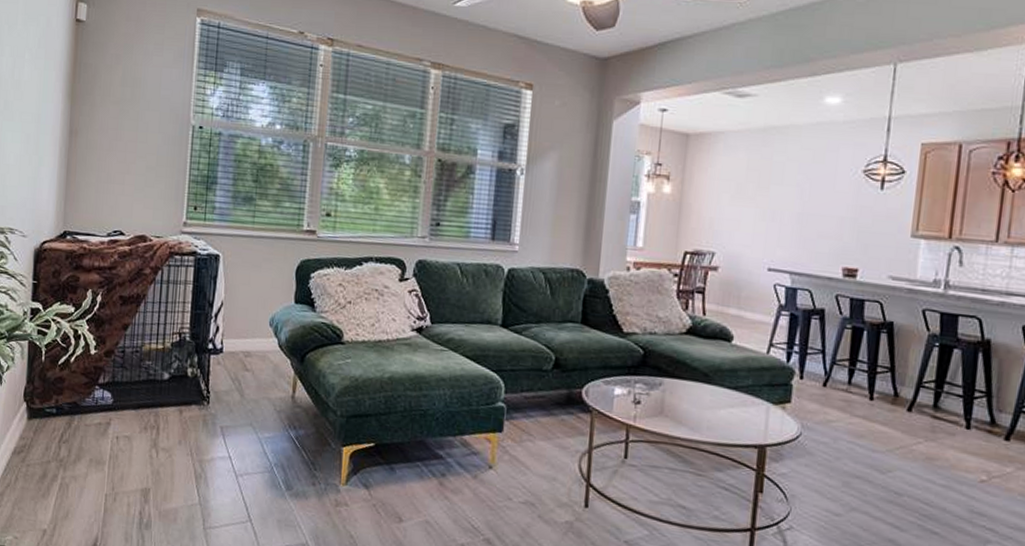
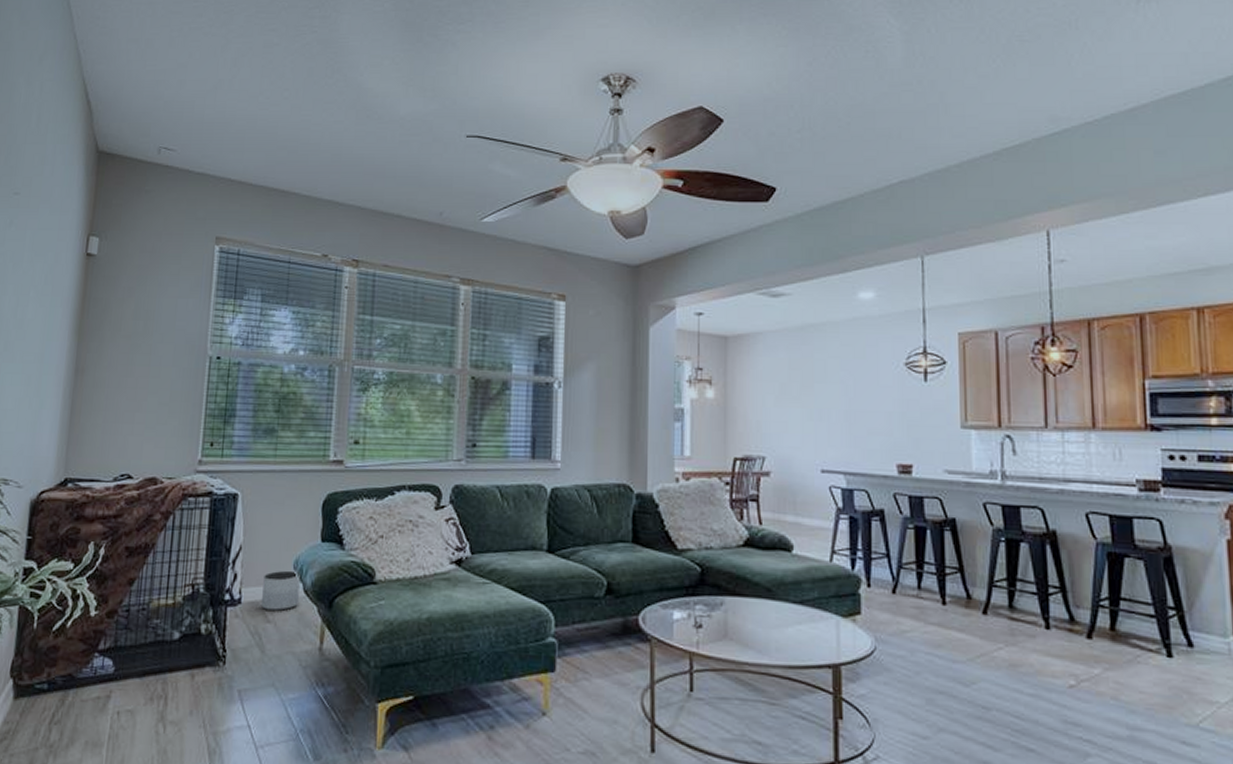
planter: none [241,326,276,362] -> present [261,570,300,612]

